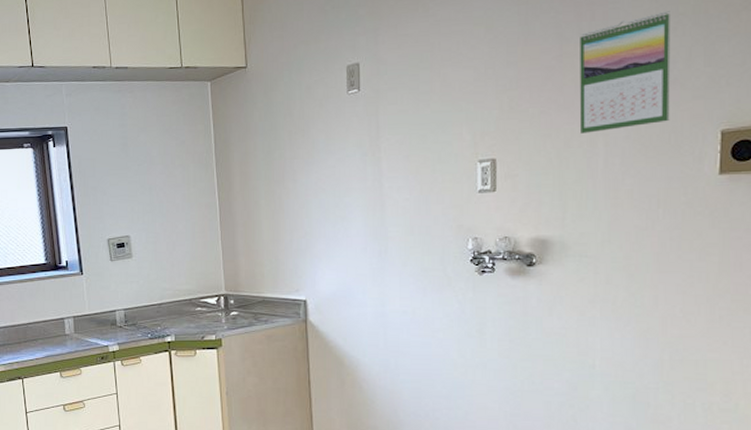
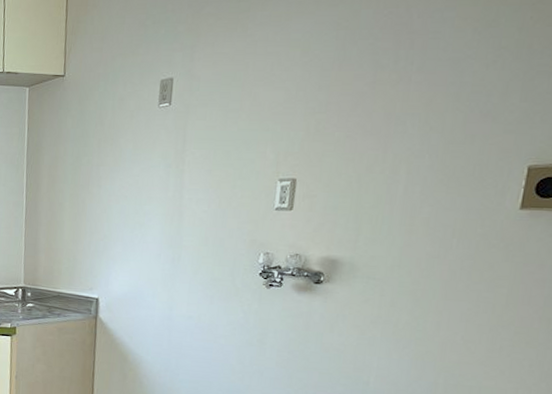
calendar: present [580,11,672,134] -> none [384,44,493,160]

